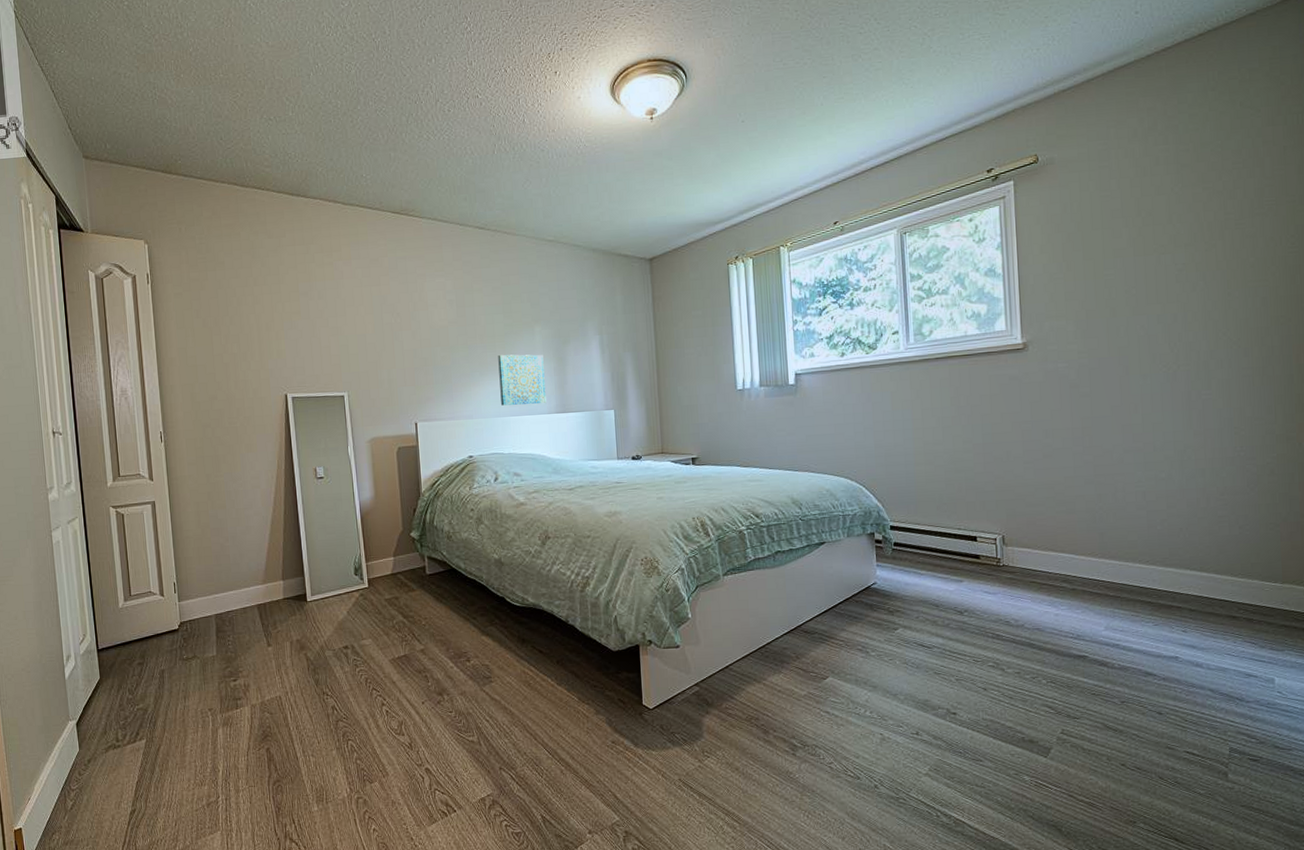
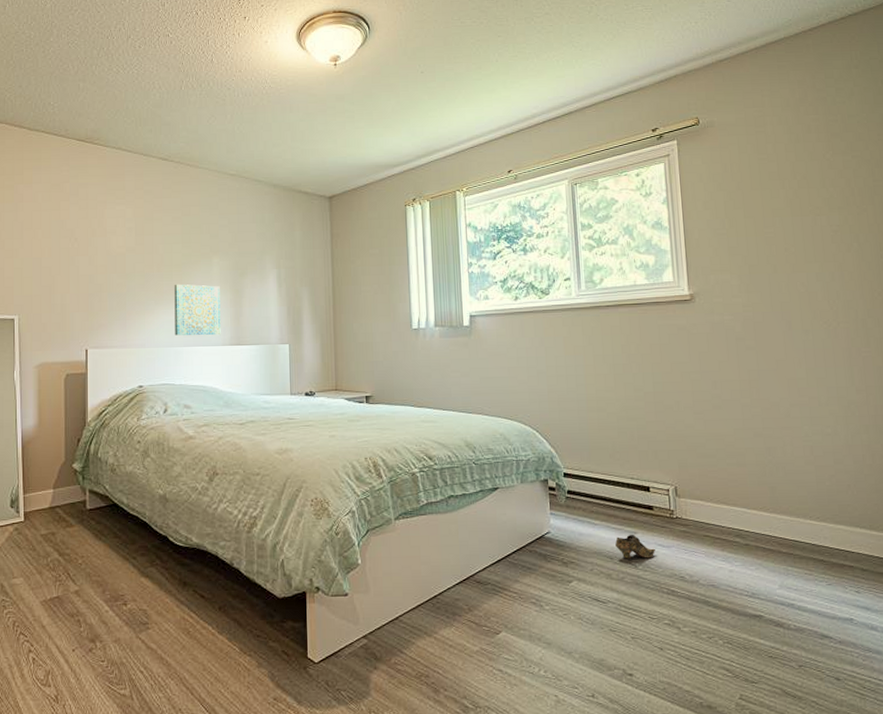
shoe: none [941,582,981,606] -> present [615,534,655,559]

